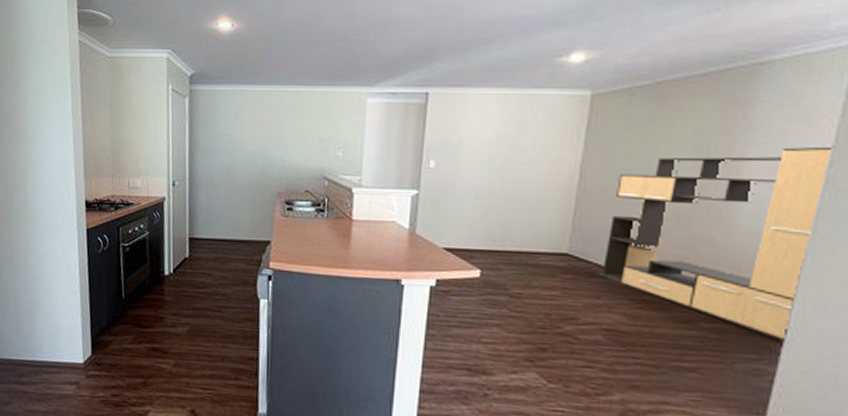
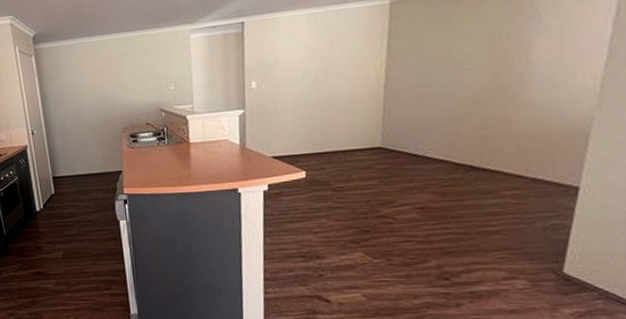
media console: present [594,146,835,344] -> none [405,19,616,199]

